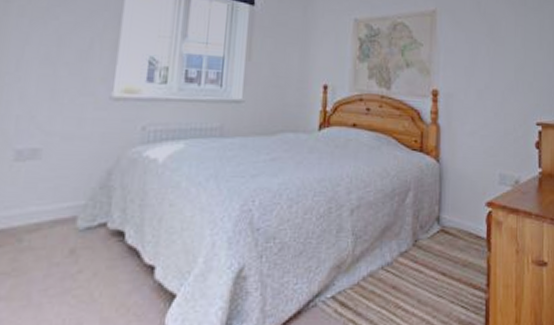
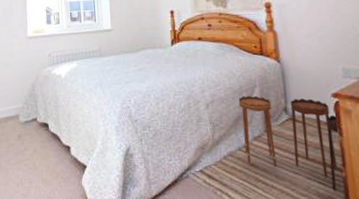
side table: none [388,200,489,316] -> present [238,95,340,191]

